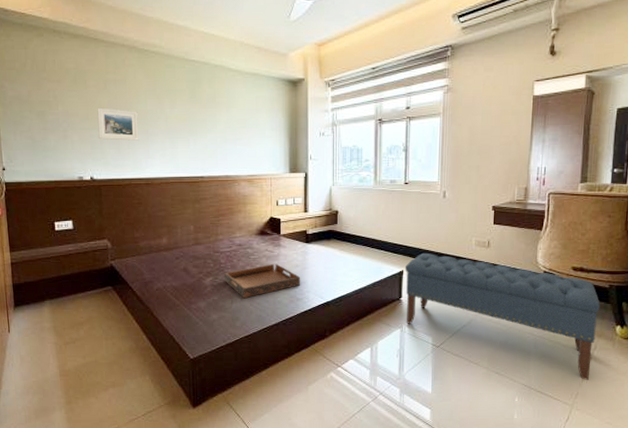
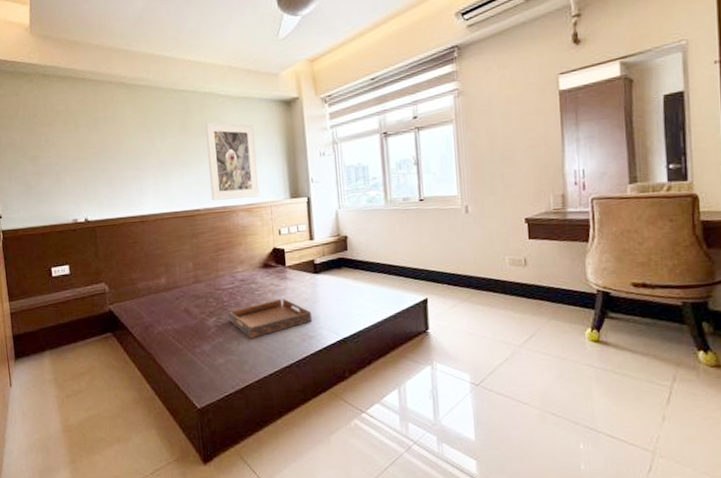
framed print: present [97,107,139,141] -> none [88,147,132,179]
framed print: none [214,94,262,169] -> present [205,122,260,201]
bench: present [404,253,600,381] -> none [429,277,674,421]

